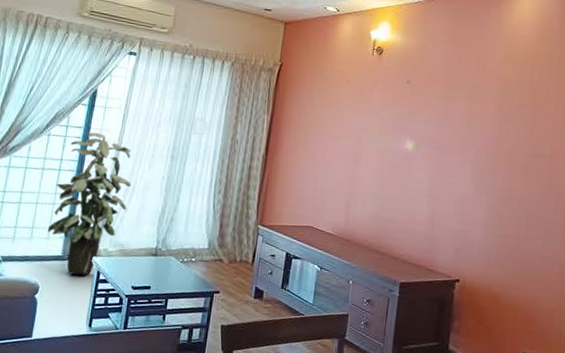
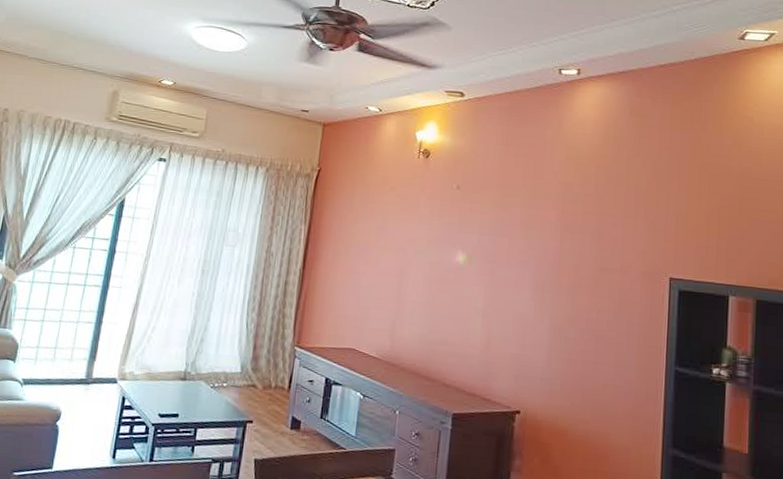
indoor plant: present [47,132,132,275] -> none [70,245,160,401]

